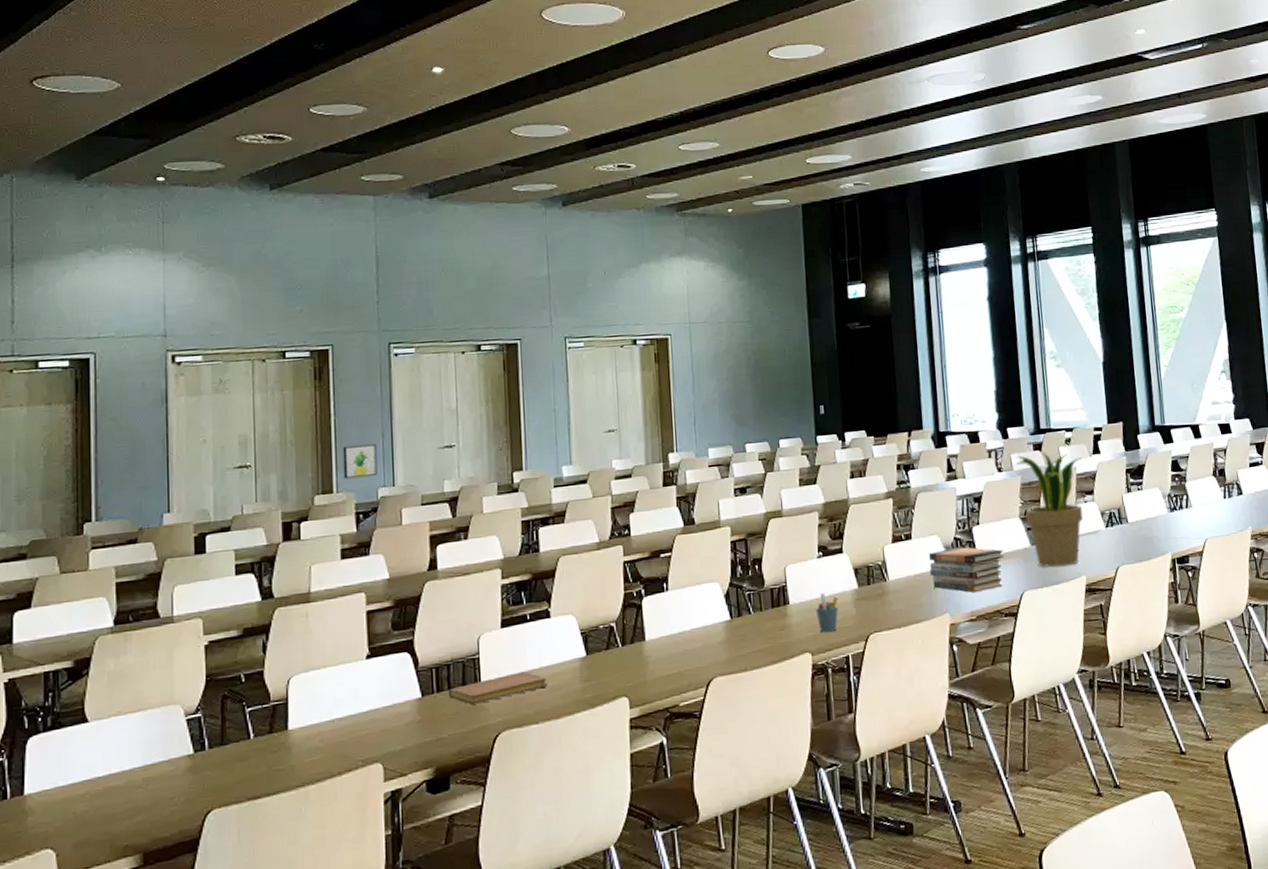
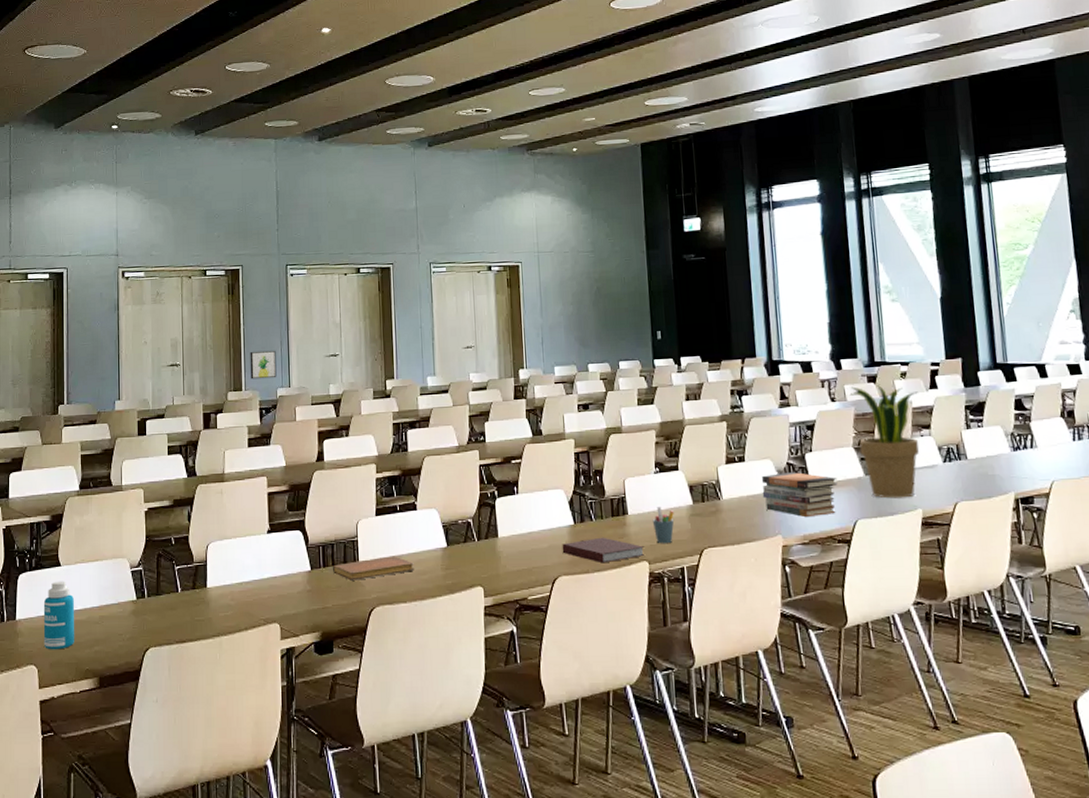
bottle: none [63,740,109,827] -> present [43,581,75,650]
notebook: none [717,630,807,659] -> present [562,537,644,564]

